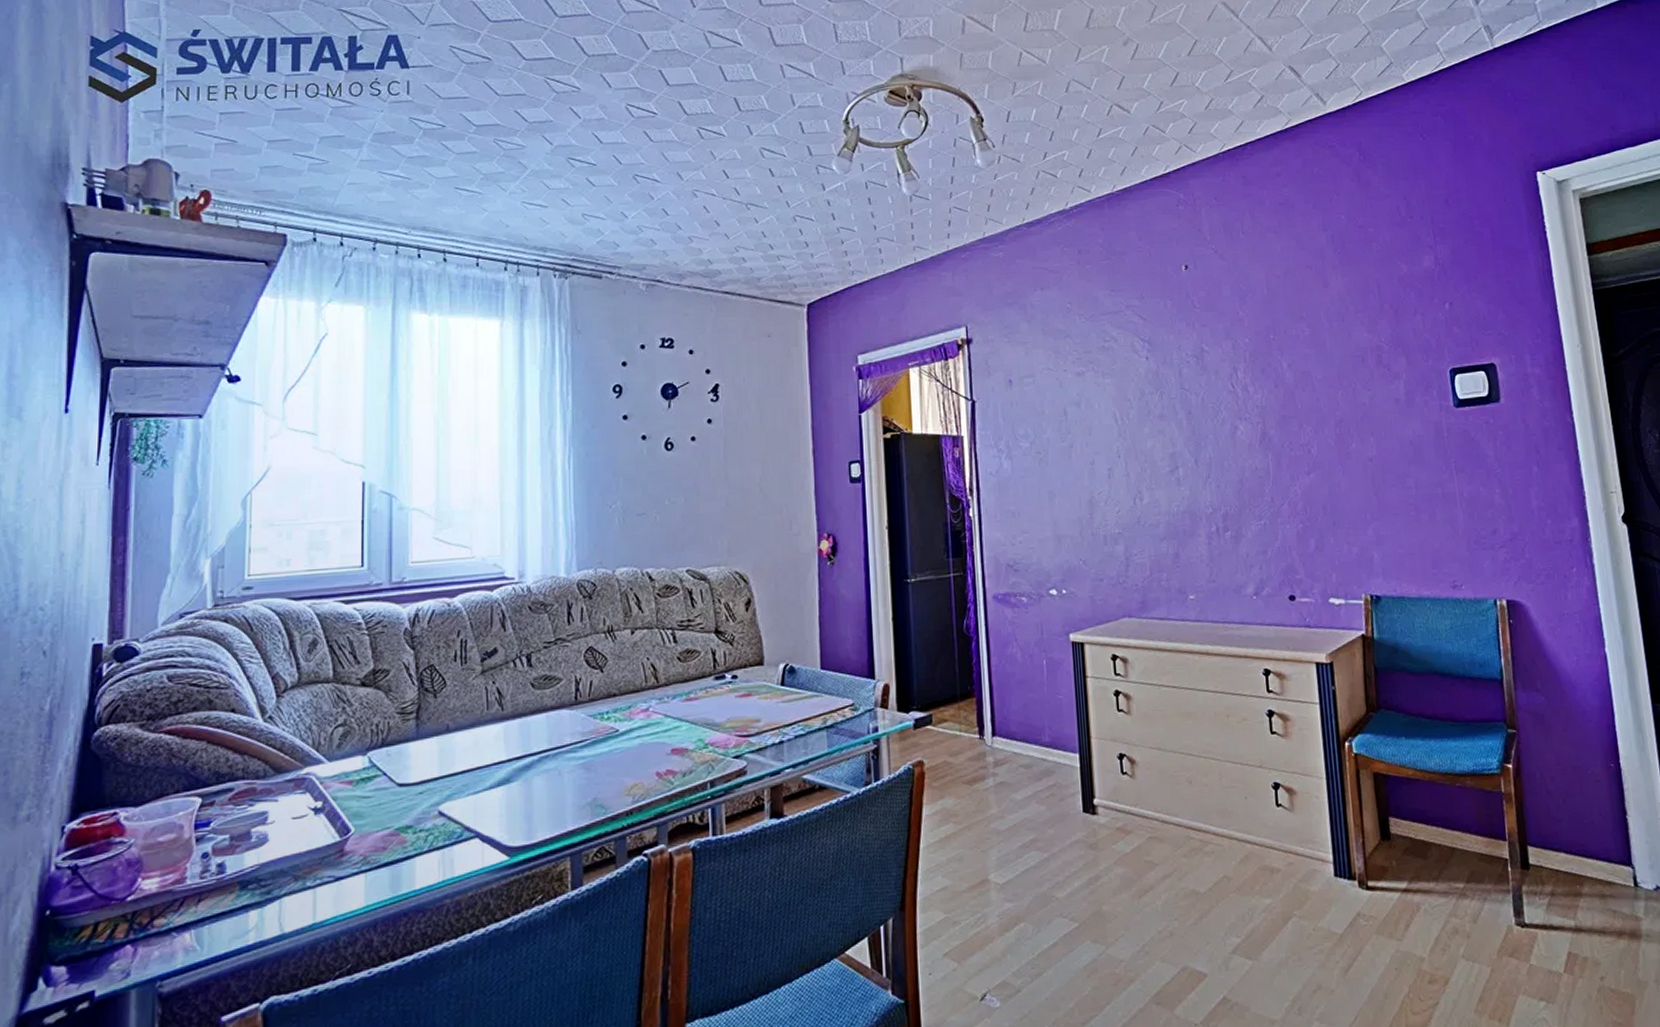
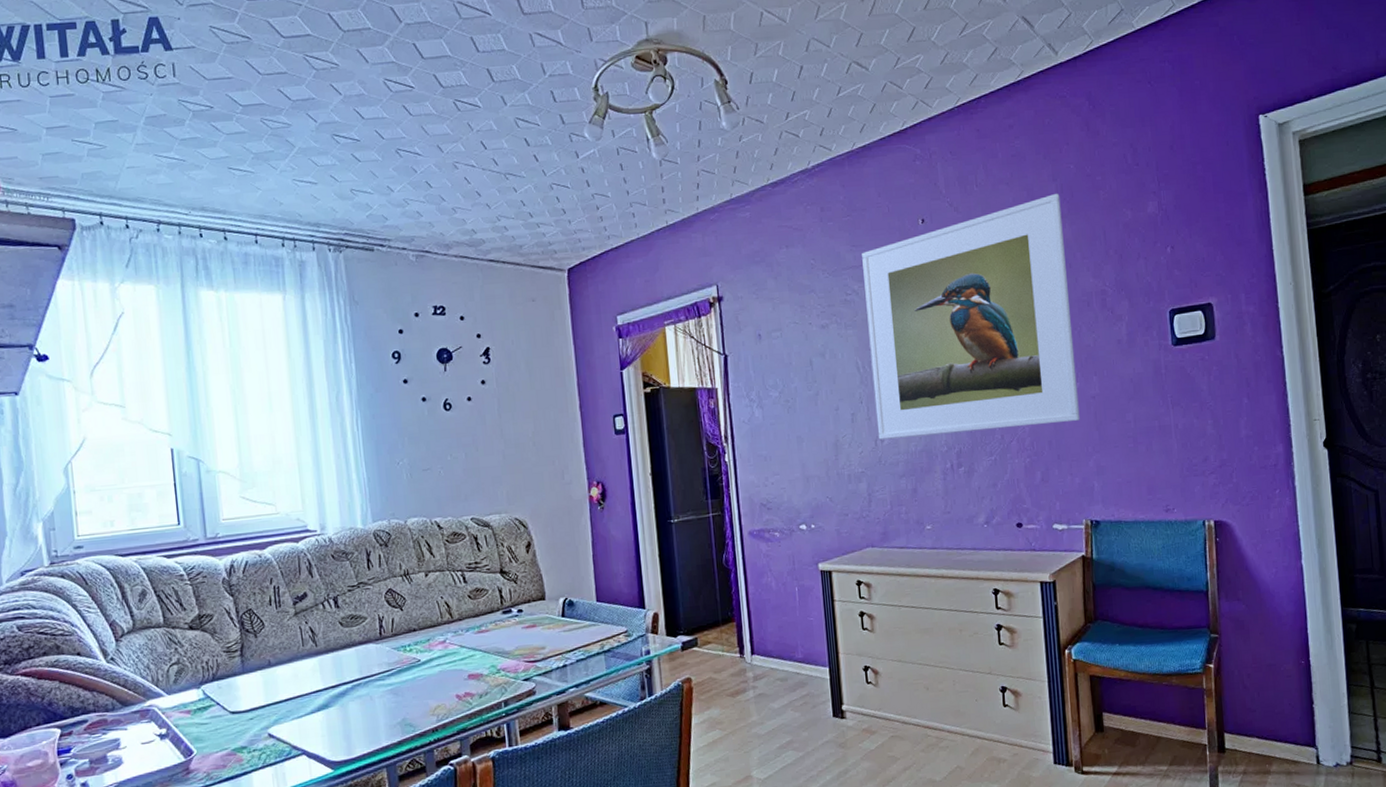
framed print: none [1121,243,1357,498] -> present [862,193,1080,440]

